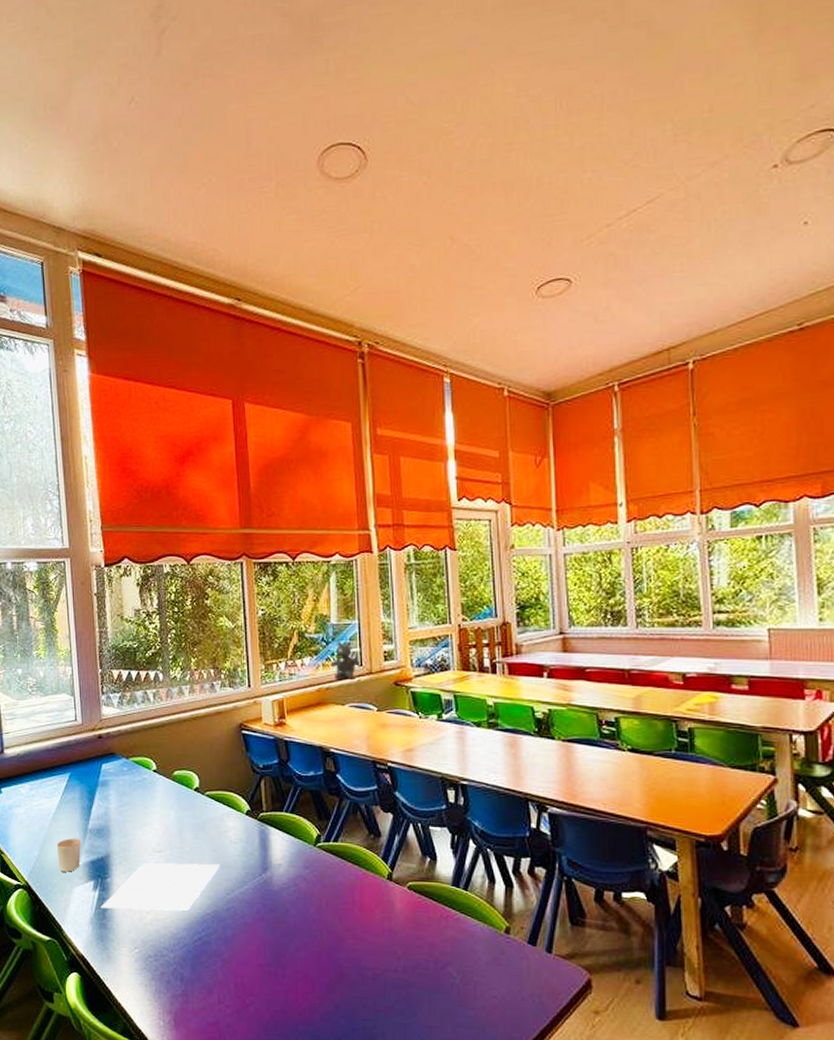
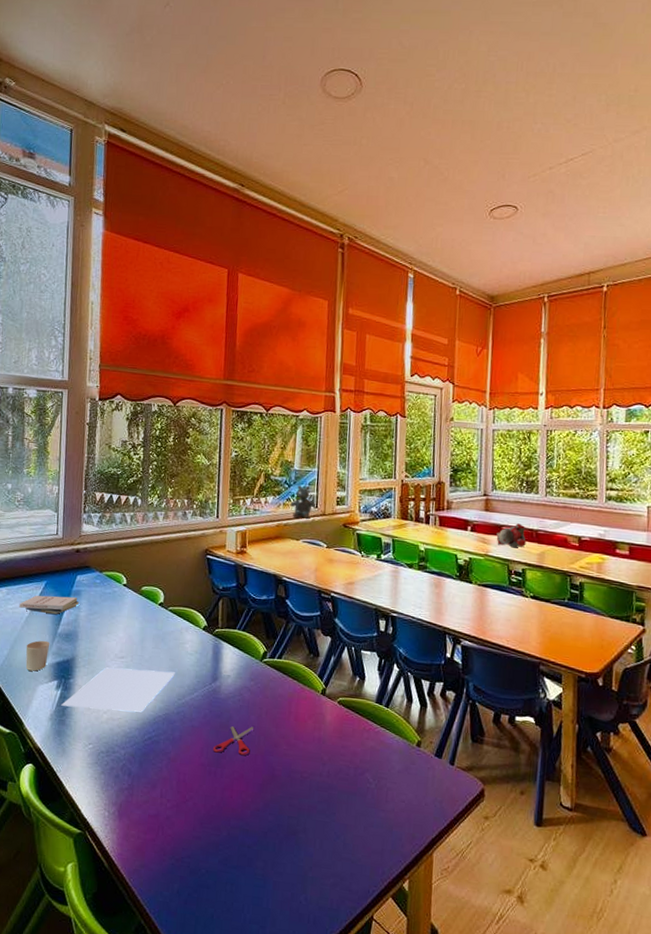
books: none [44,788,107,808] -> present [19,595,79,614]
scissors: none [271,920,315,953] -> present [213,726,254,755]
toy animal: none [579,664,617,693] -> present [496,523,526,548]

